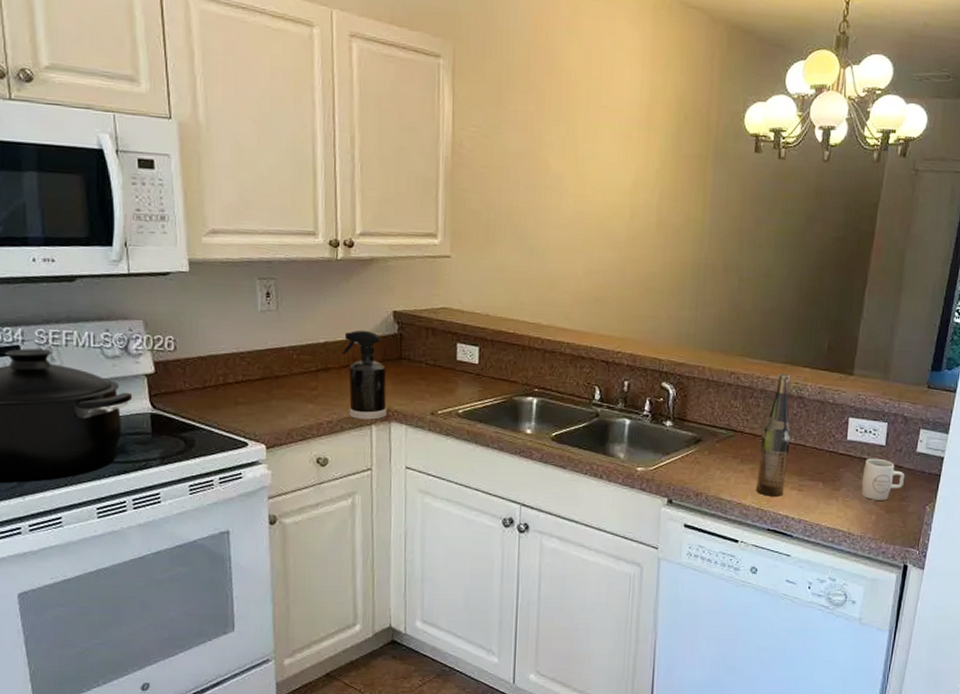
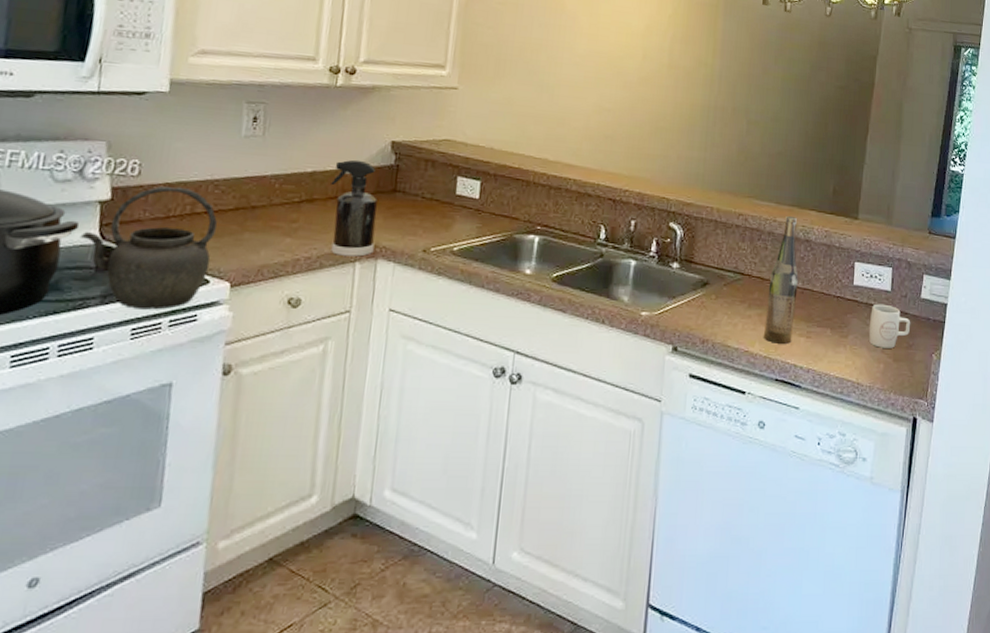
kettle: none [134,359,248,469] -> present [79,186,218,310]

